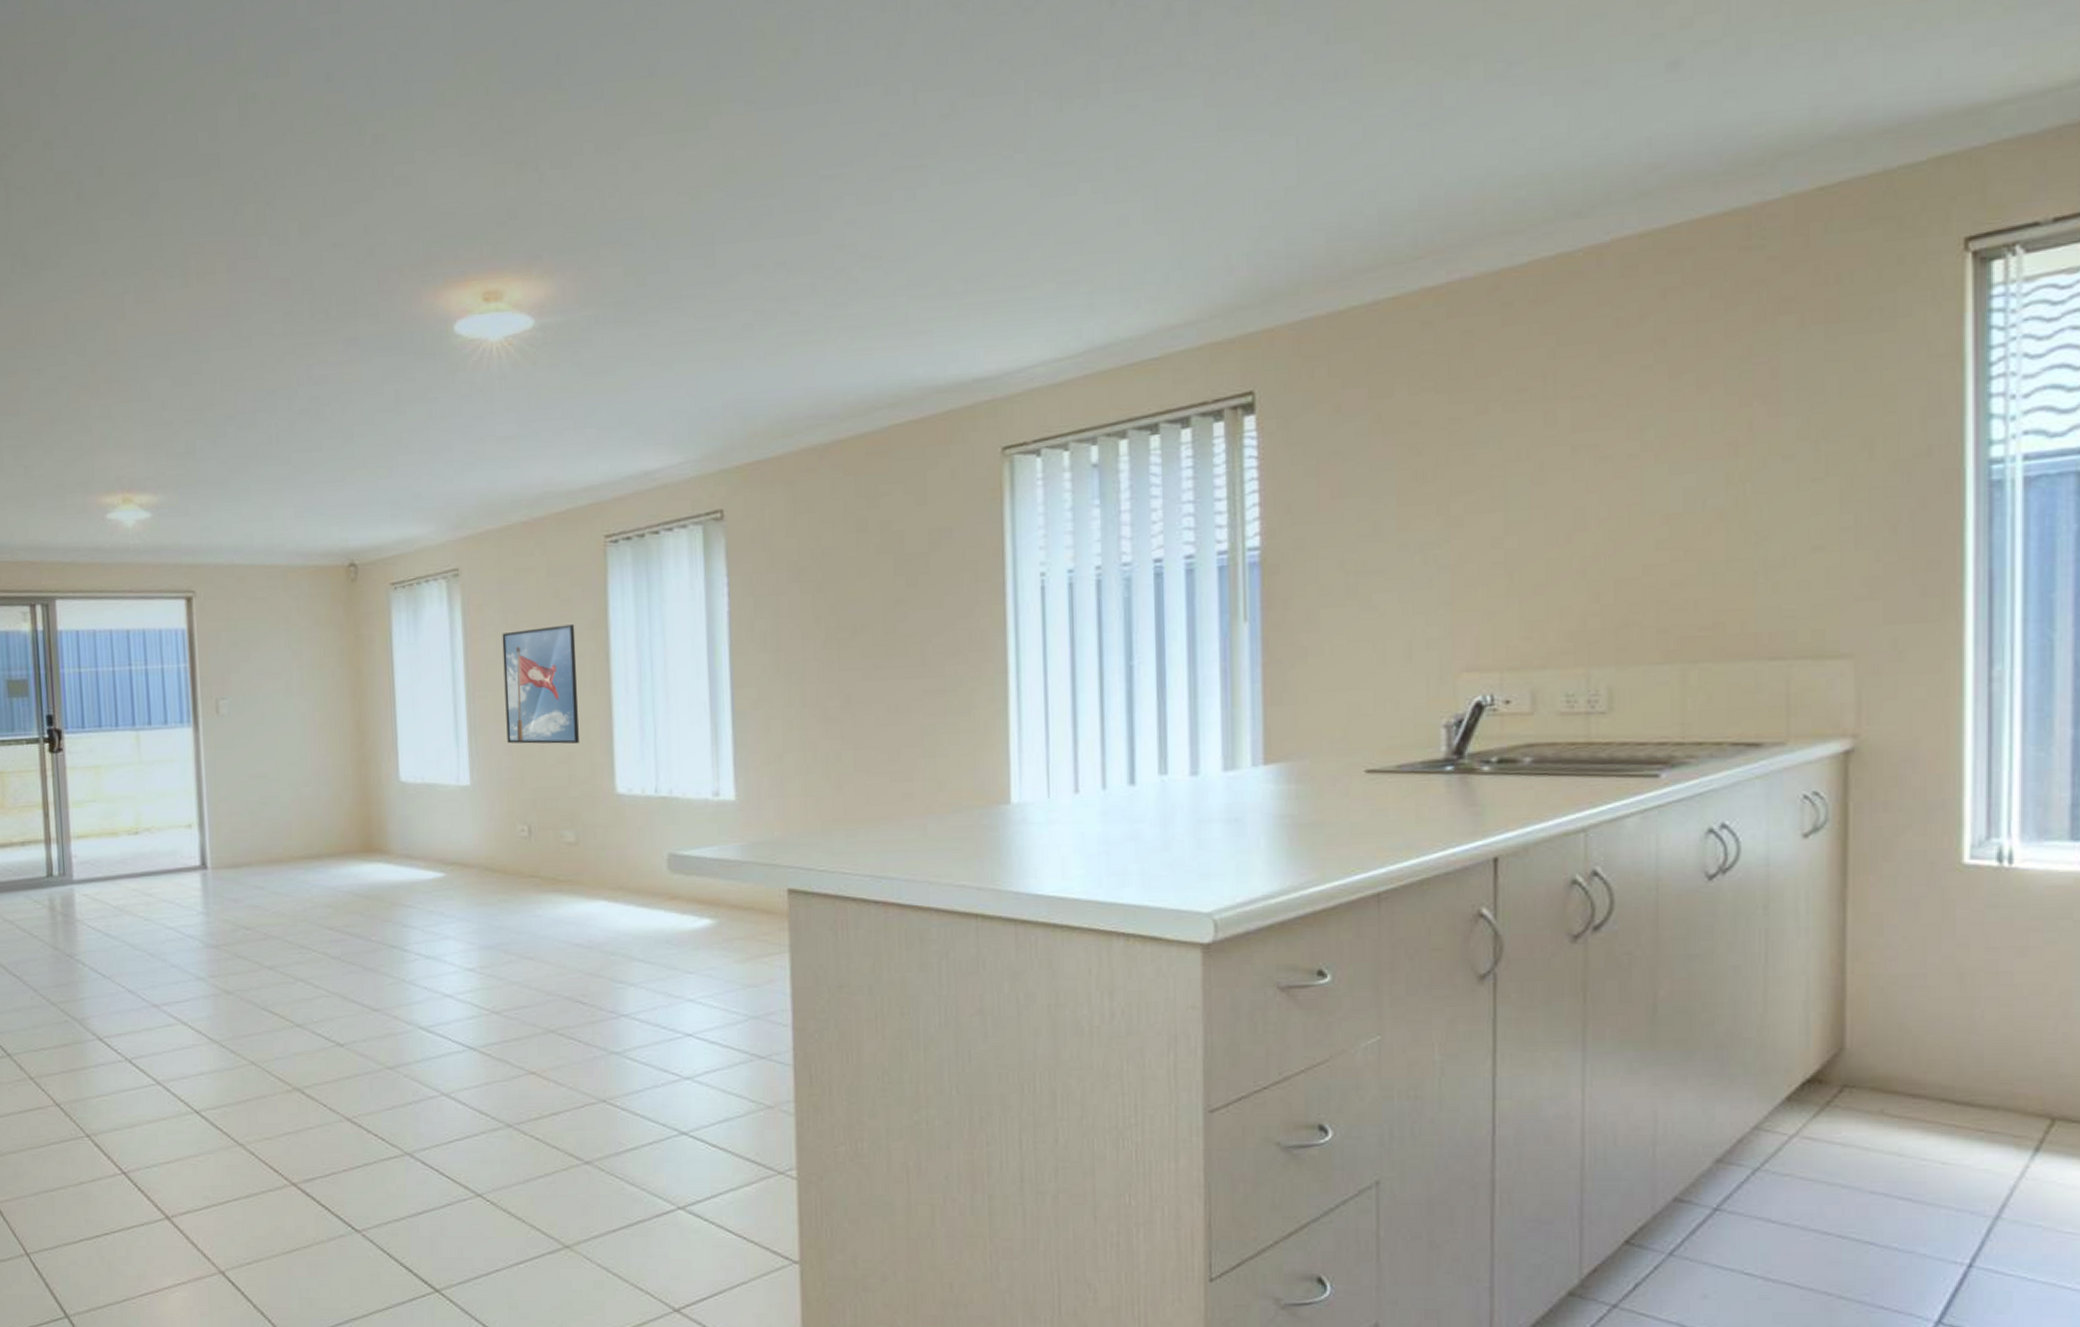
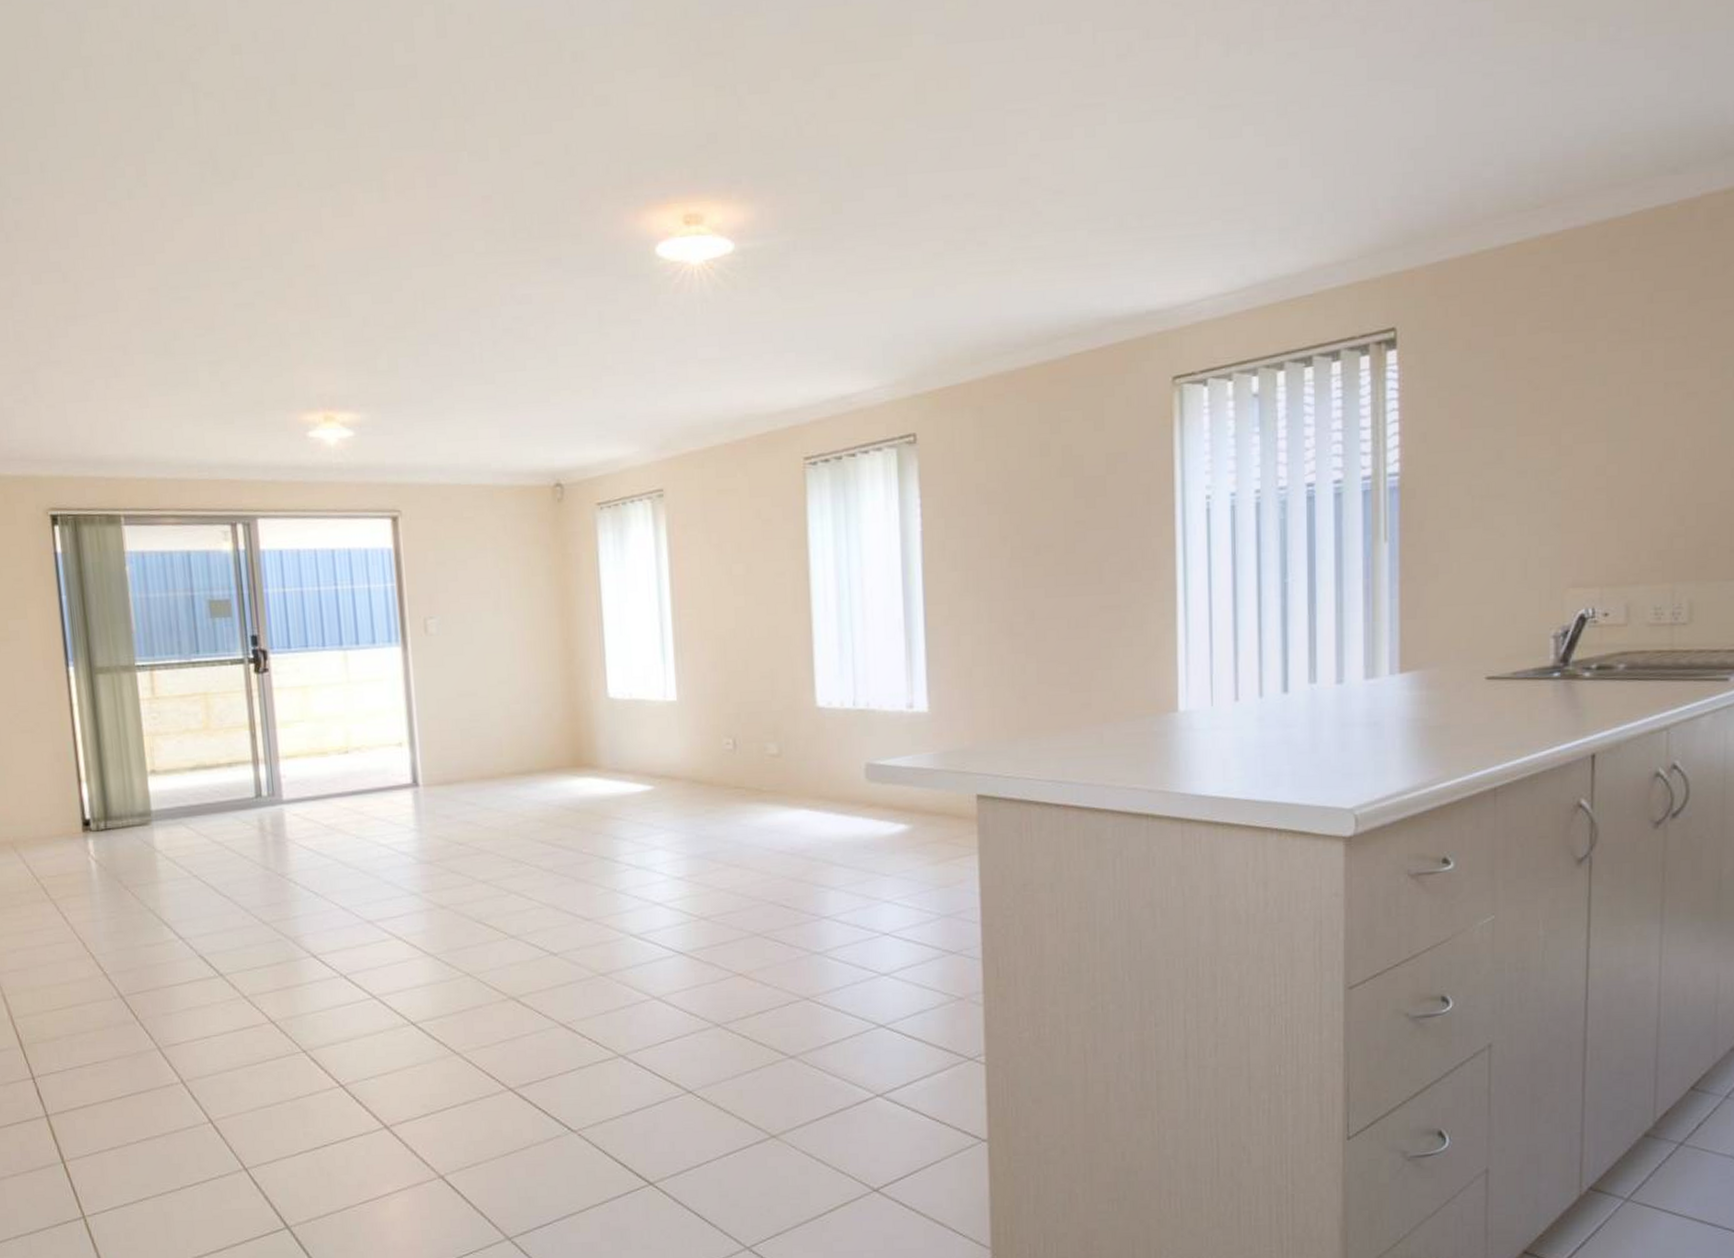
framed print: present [502,624,579,744] -> none [706,544,781,660]

